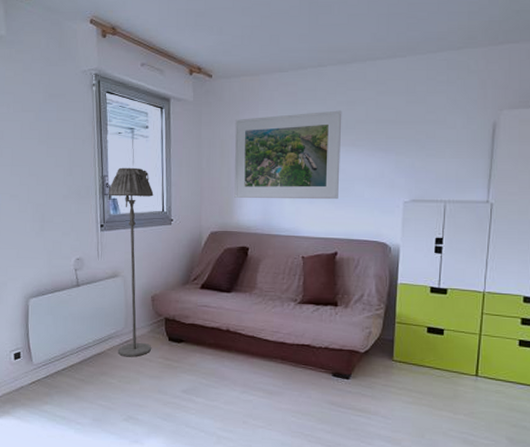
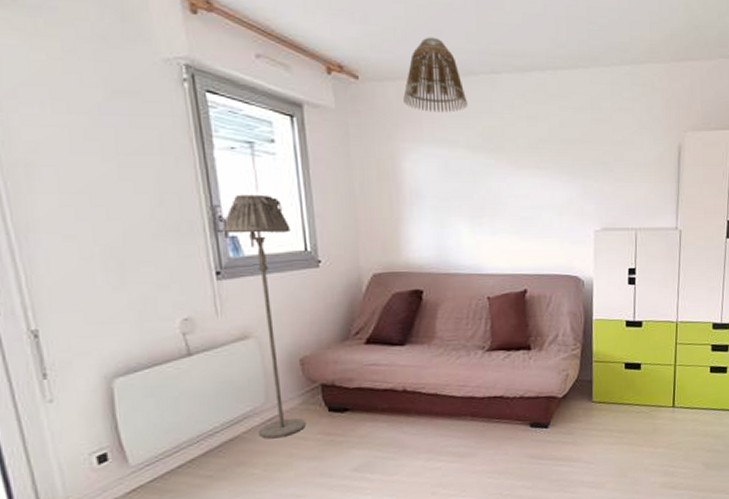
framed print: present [234,110,342,200] -> none [393,126,525,232]
lamp shade: none [245,40,296,101] -> present [403,37,468,113]

